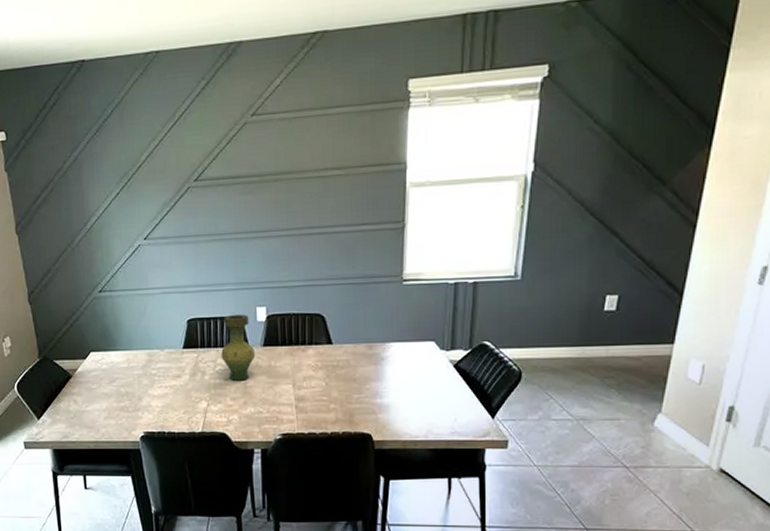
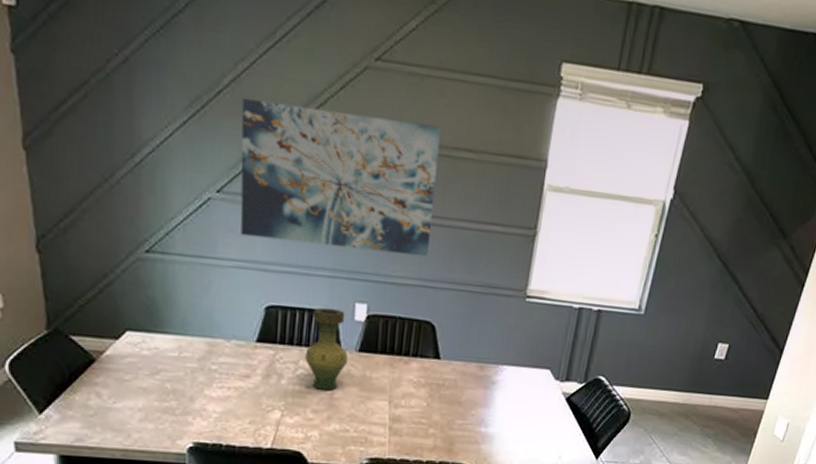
wall art: none [156,155,312,269] -> present [240,97,441,257]

